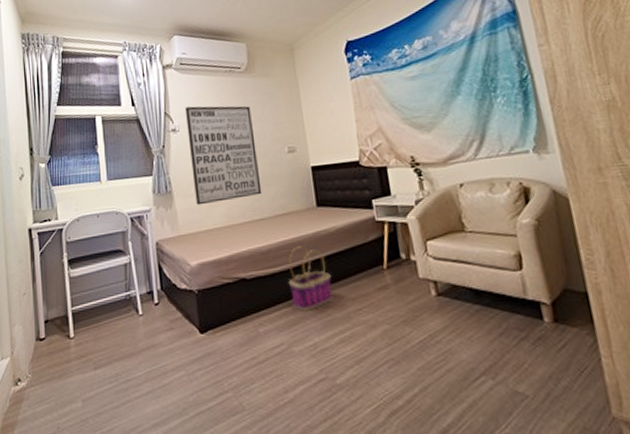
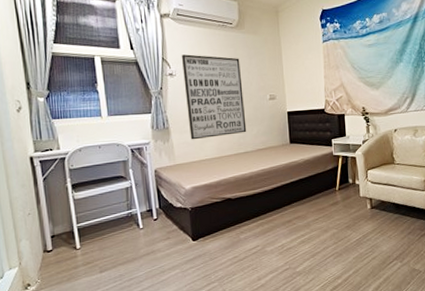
basket: present [288,246,334,311] -> none [264,173,298,222]

